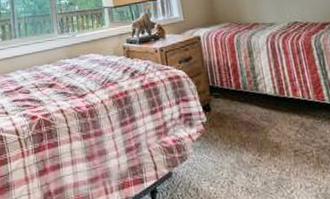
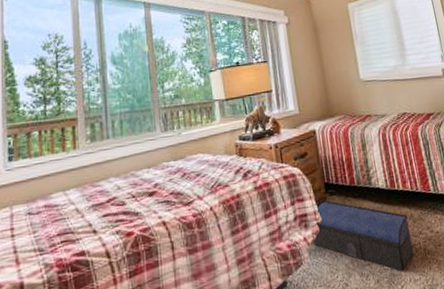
architectural model: none [197,103,307,177] -> present [312,200,415,272]

